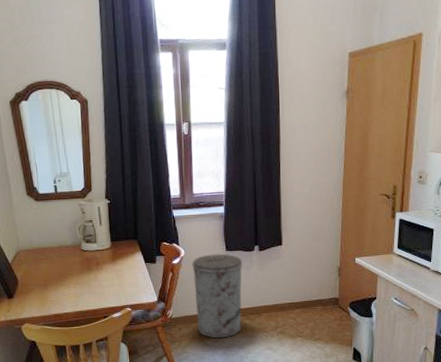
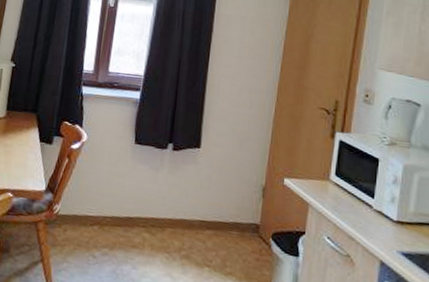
trash can: present [192,253,243,338] -> none [86,144,152,252]

